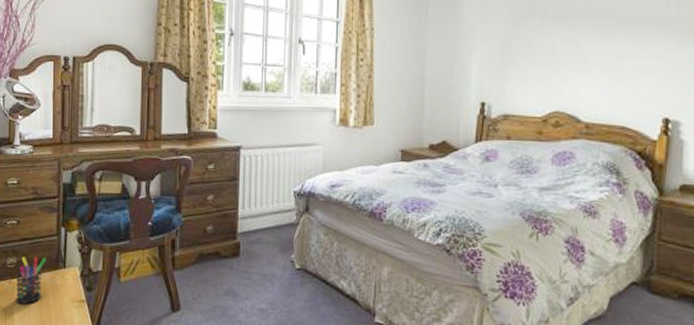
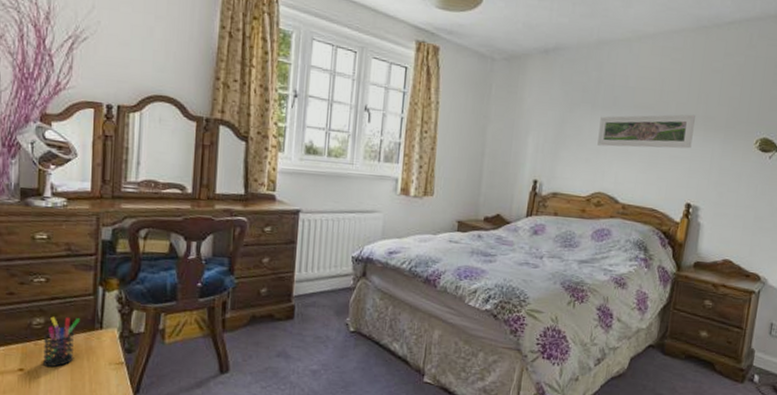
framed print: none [551,18,666,61] -> present [597,114,695,149]

